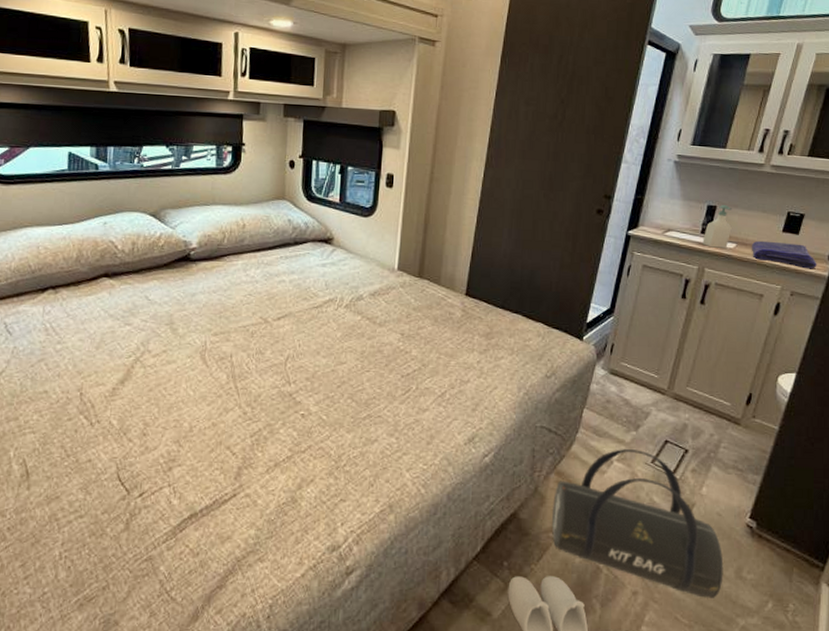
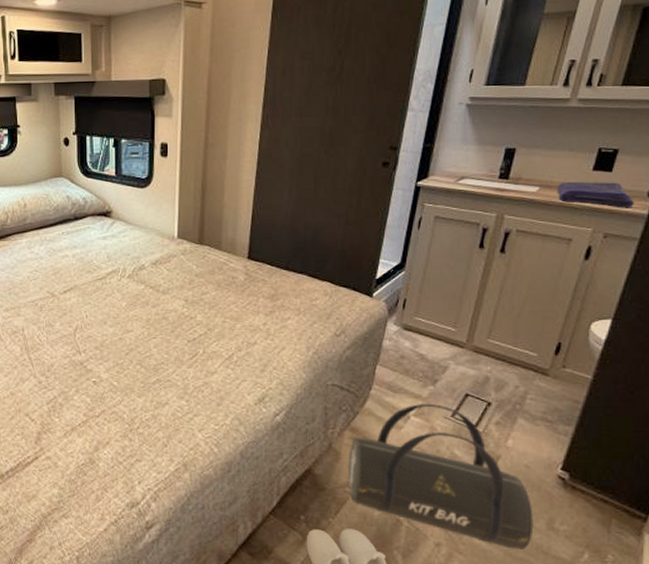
soap bottle: present [702,205,732,248] -> none [501,146,534,193]

